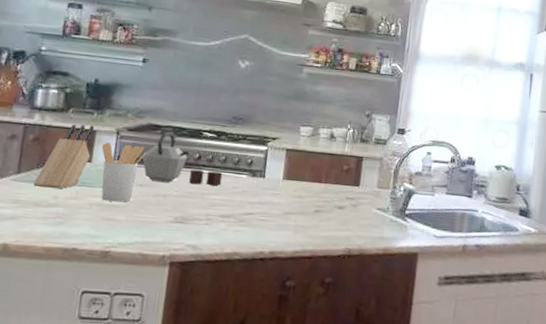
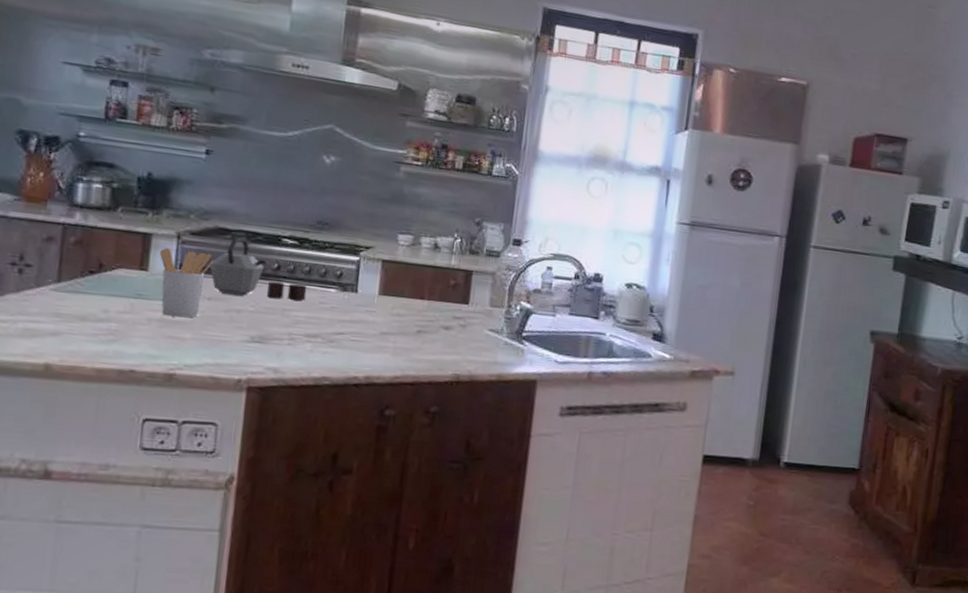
knife block: present [33,124,95,189] -> none [78,226,150,301]

